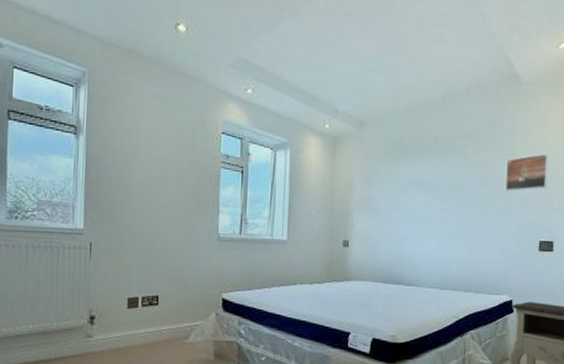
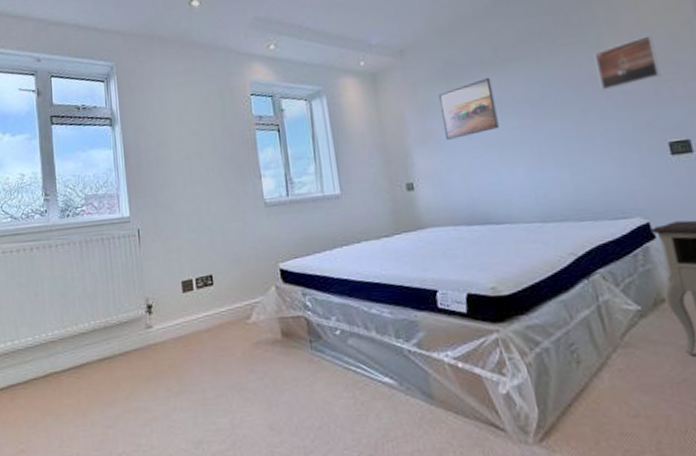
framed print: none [382,162,427,209] -> present [438,78,499,140]

